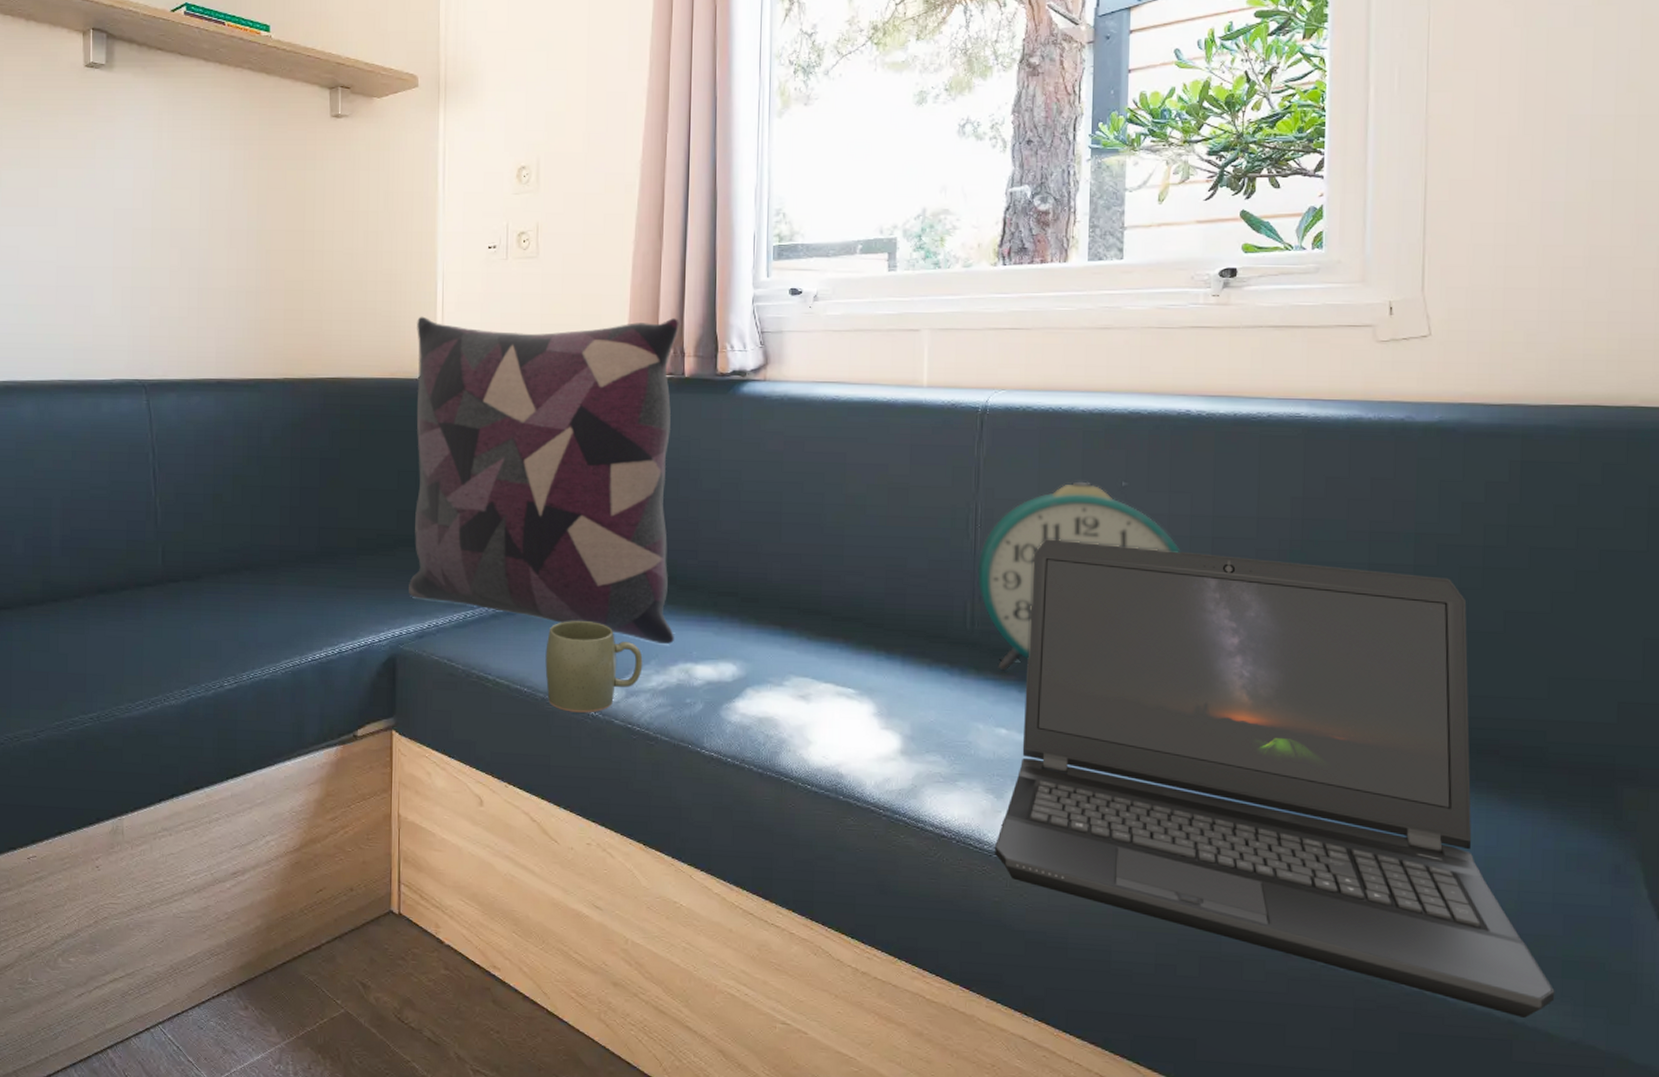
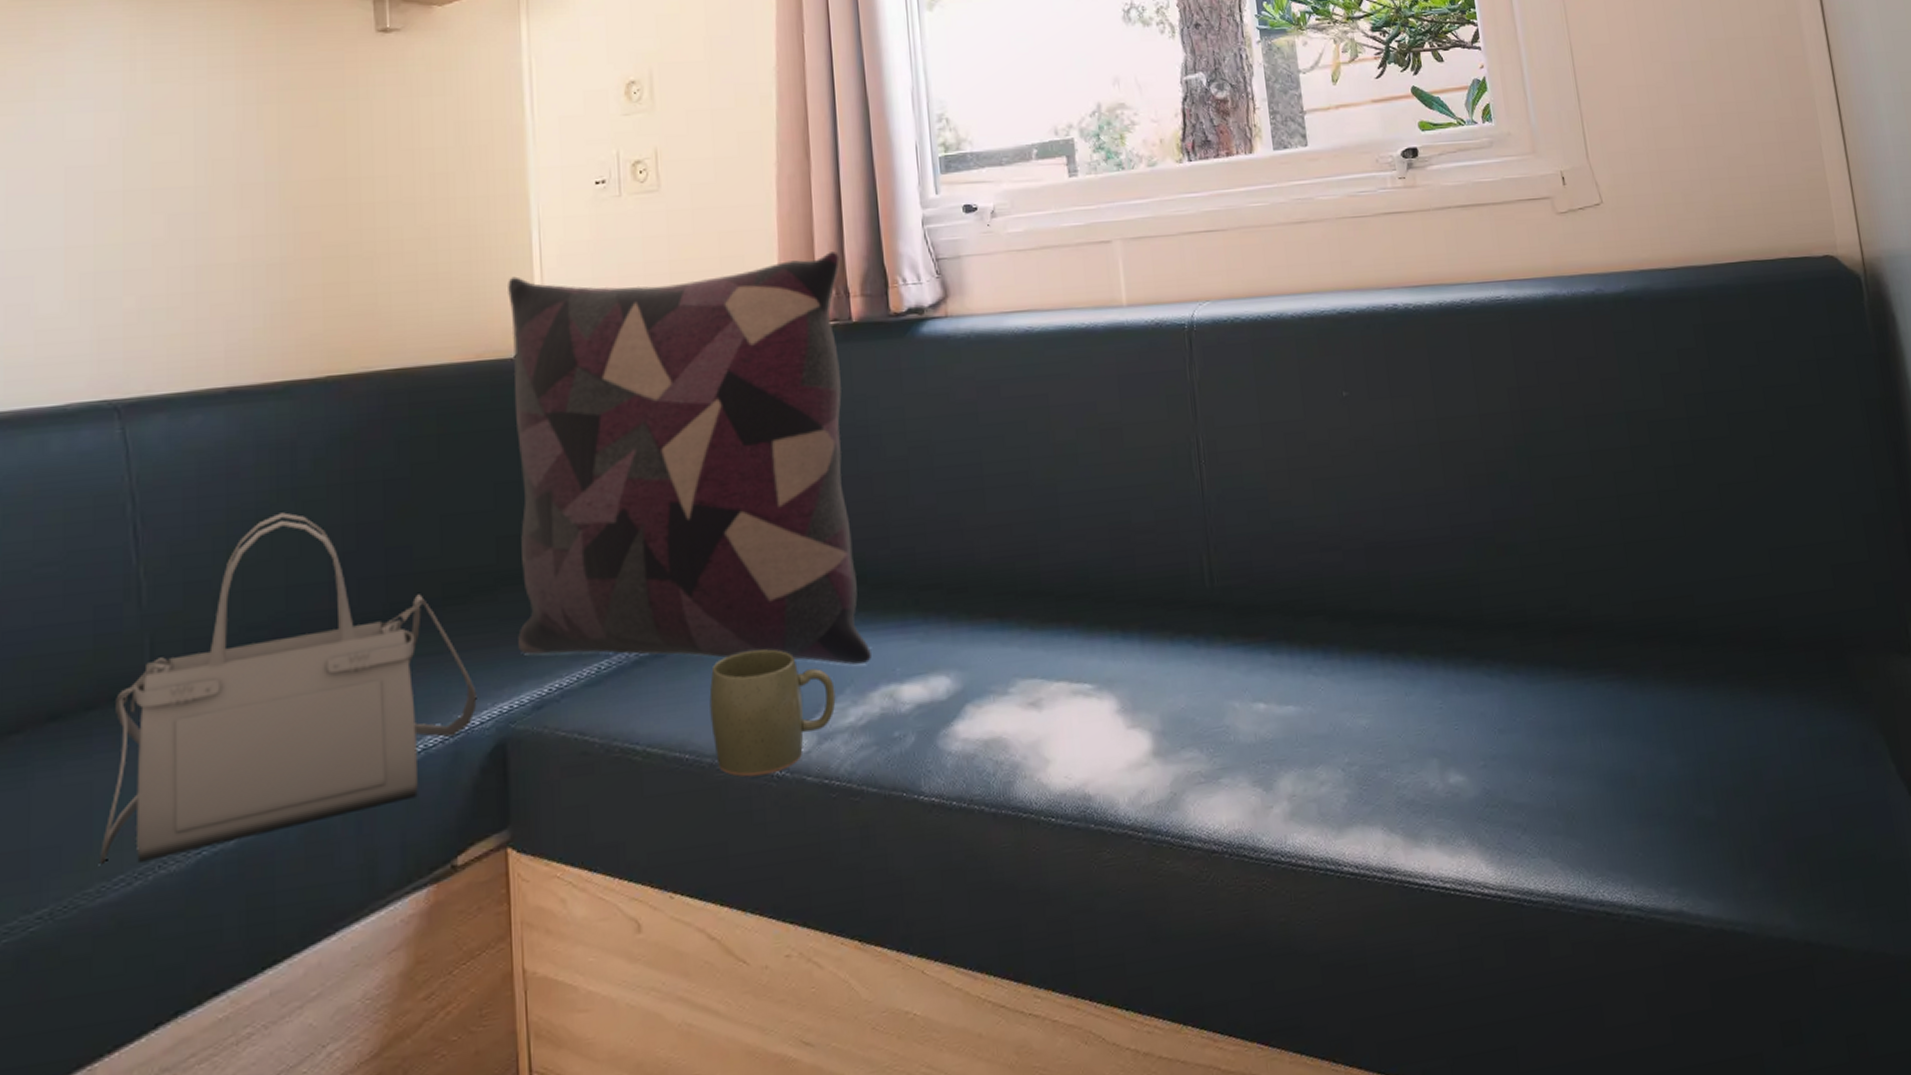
handbag: none [128,473,377,695] -> present [100,512,477,866]
alarm clock: present [977,481,1181,671] -> none [1207,396,1412,632]
laptop computer: present [994,537,1555,1018] -> none [1264,456,1841,937]

